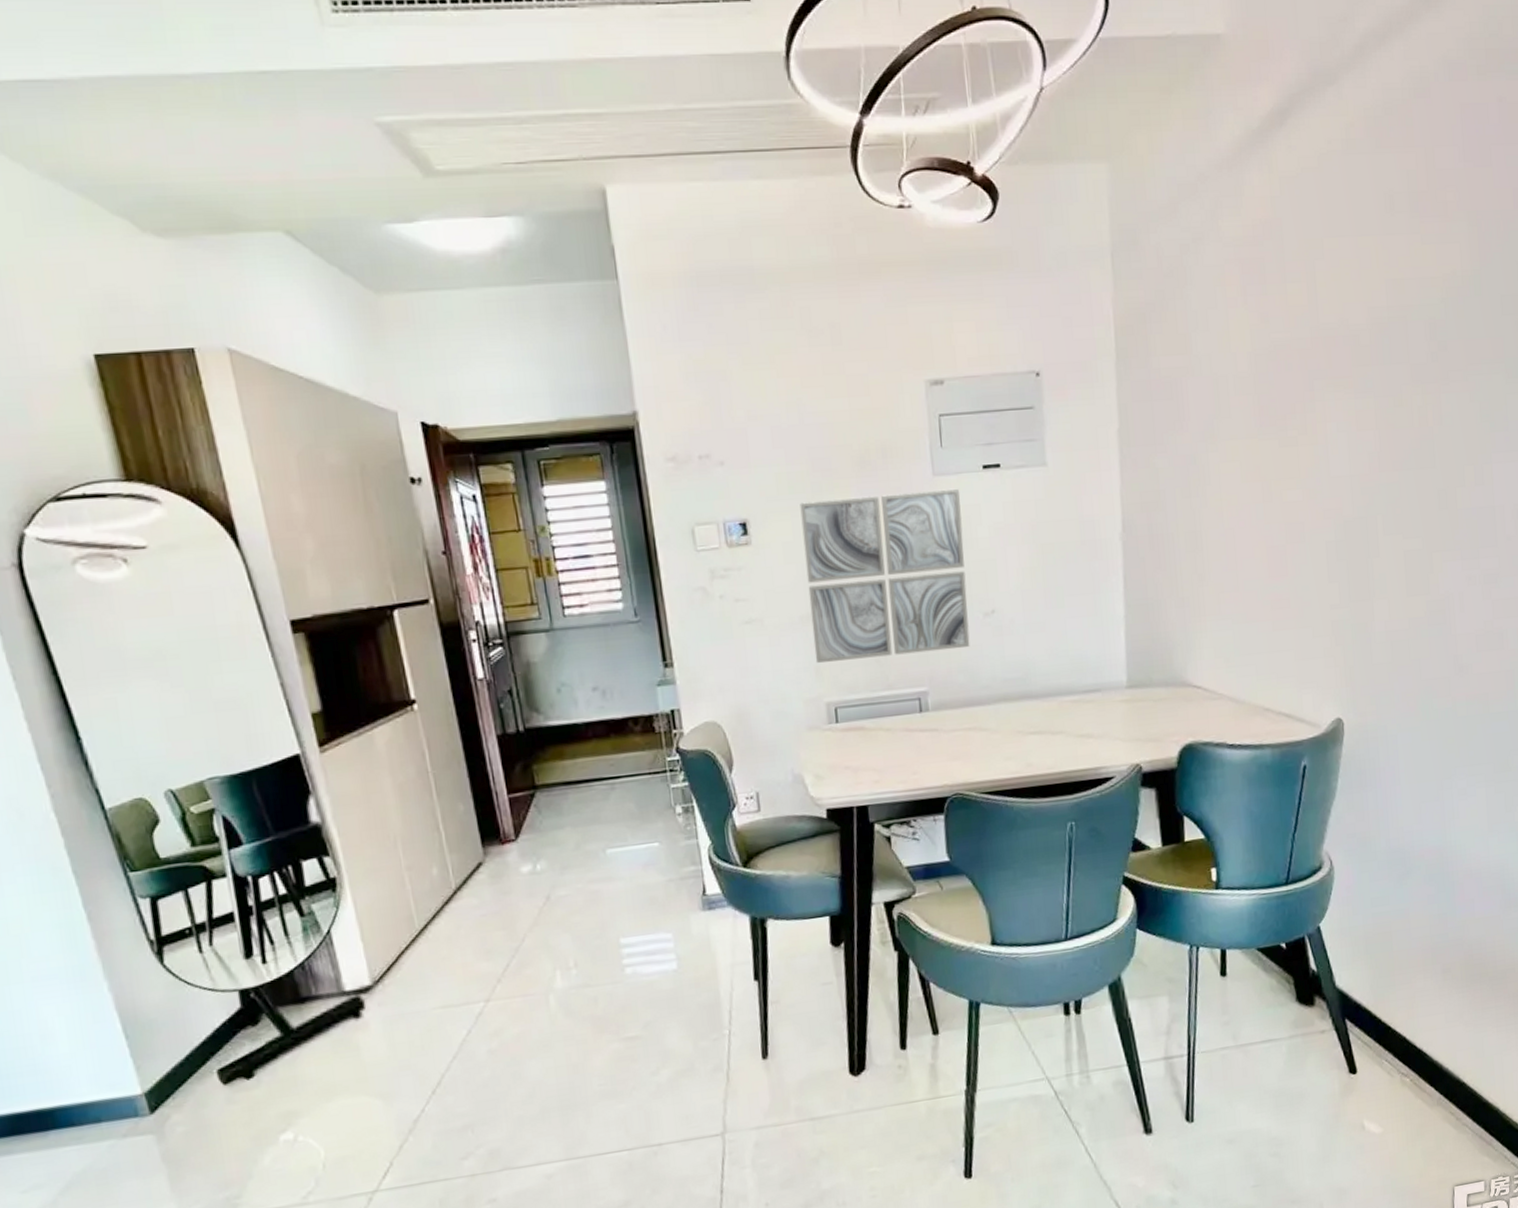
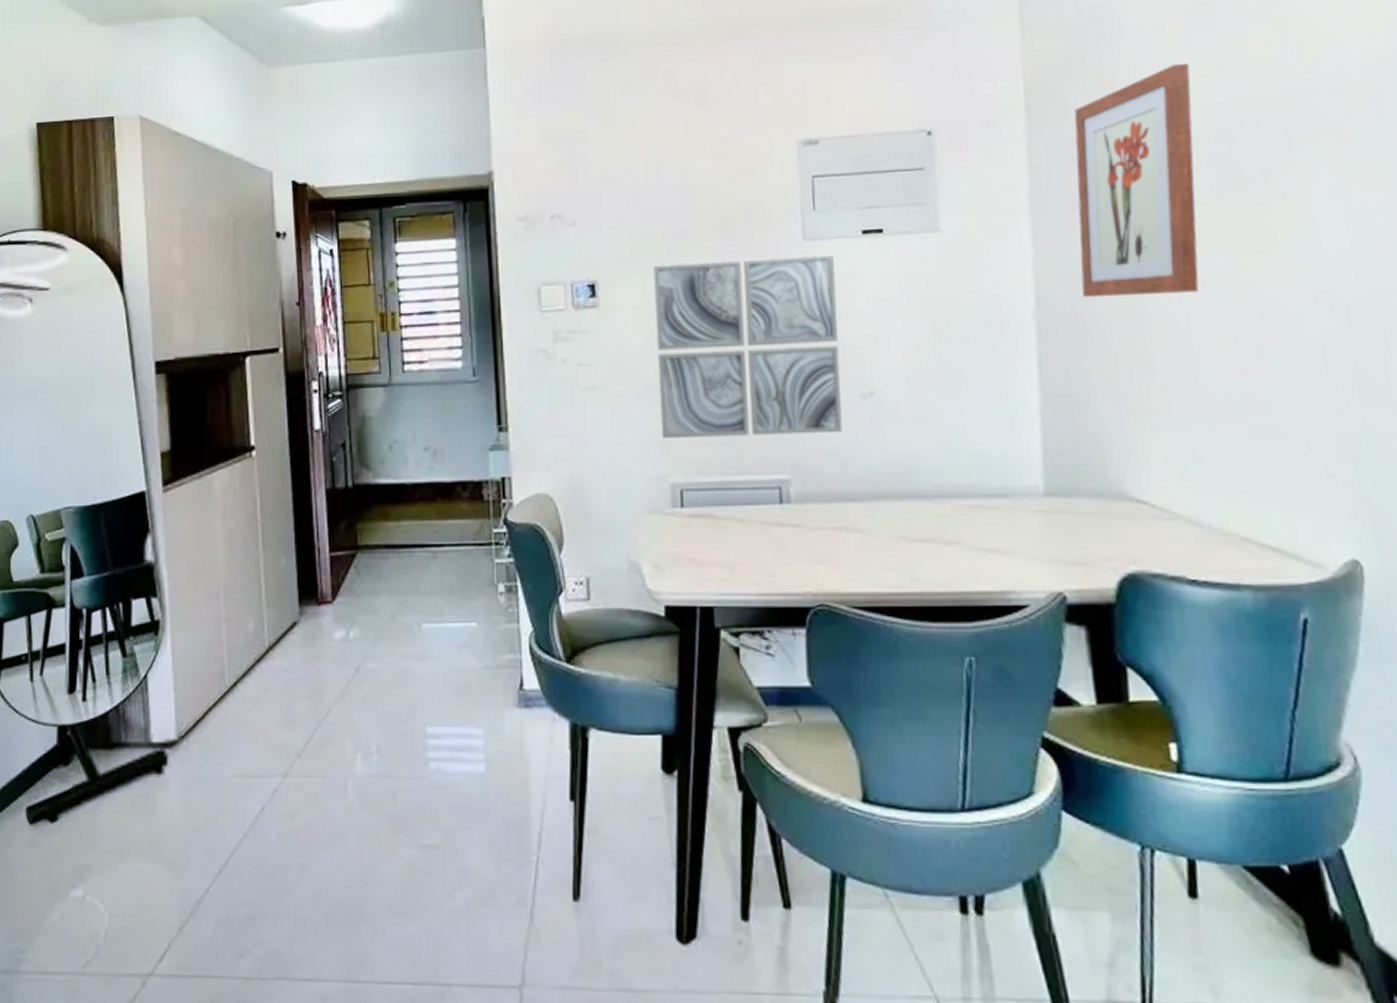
wall art: none [1154,313,1243,521] -> present [1074,64,1199,298]

